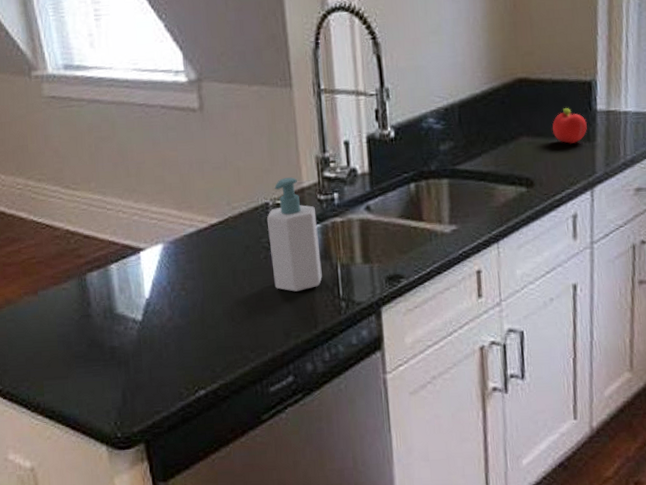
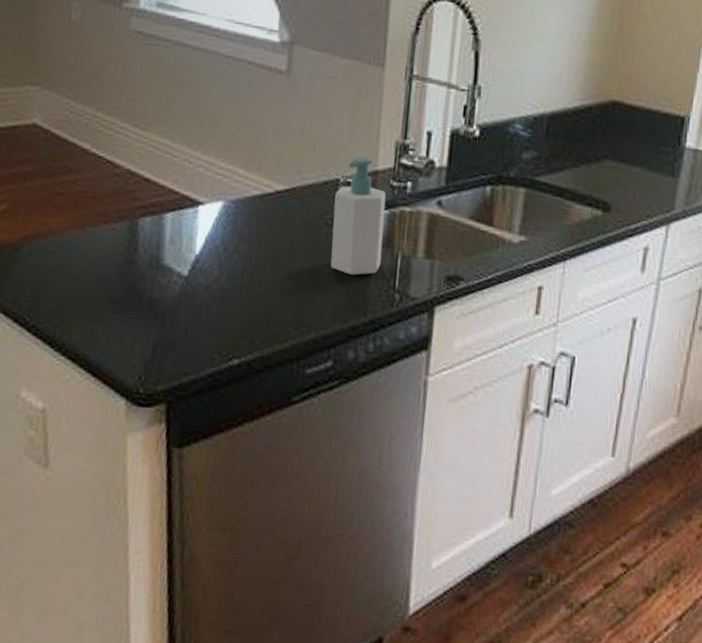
fruit: present [552,108,587,145] -> none [637,139,674,176]

